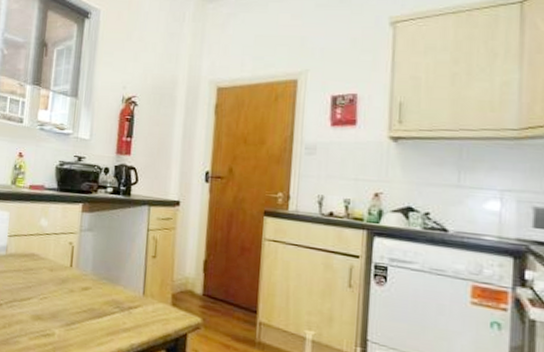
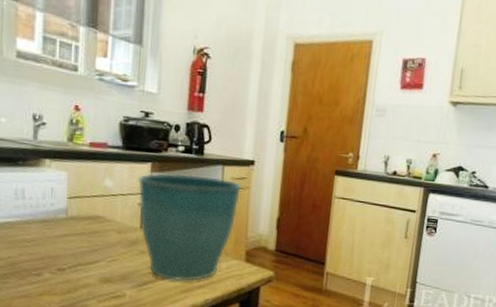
flower pot: none [69,213,168,324] -> present [137,173,242,282]

